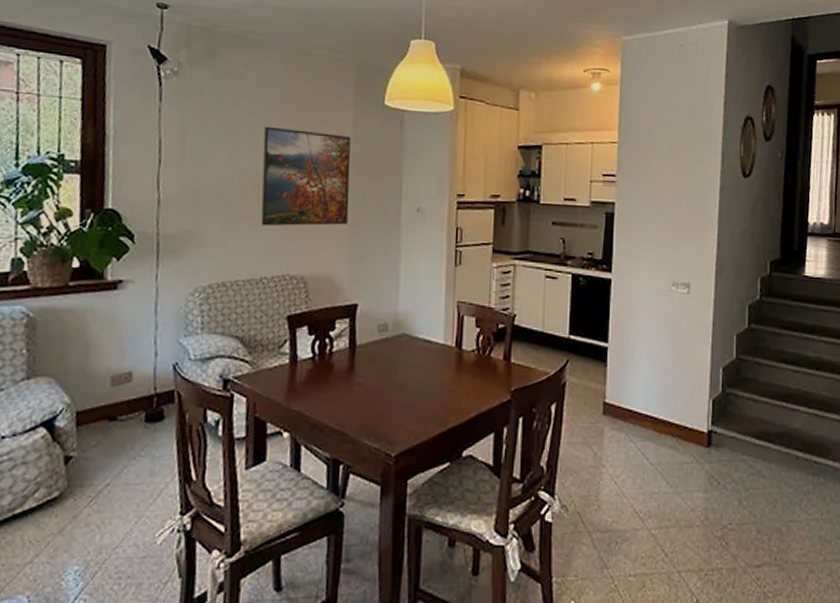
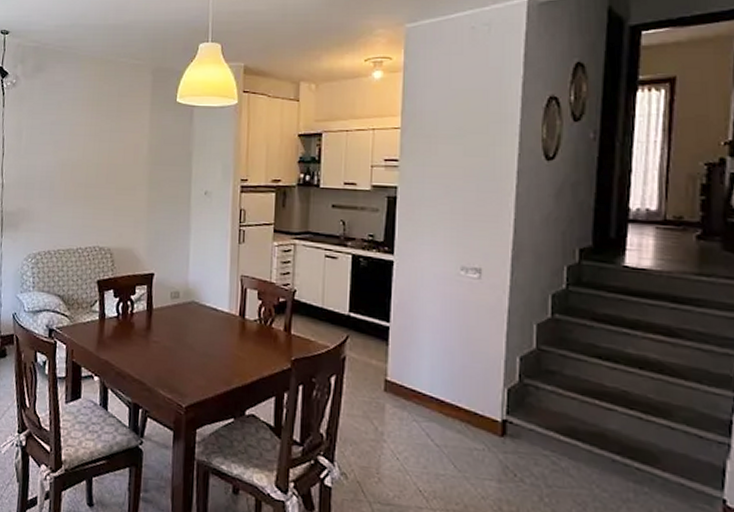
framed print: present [261,126,351,227] -> none [77,124,148,206]

